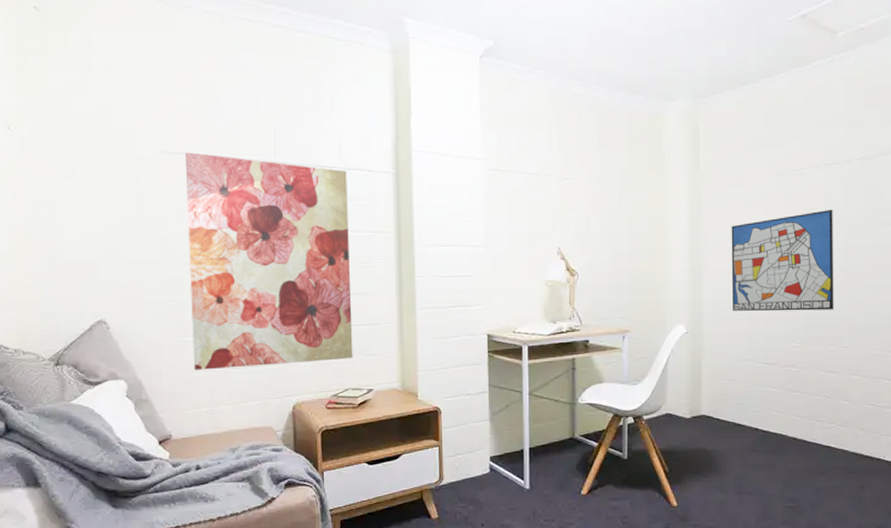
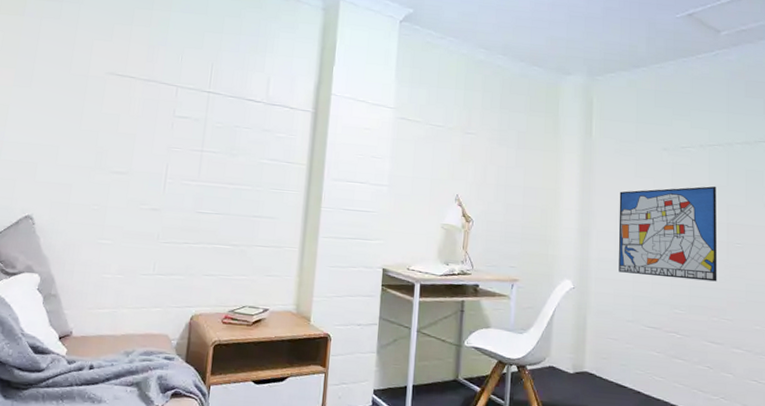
wall art: present [184,152,353,370] -> none [104,76,271,278]

